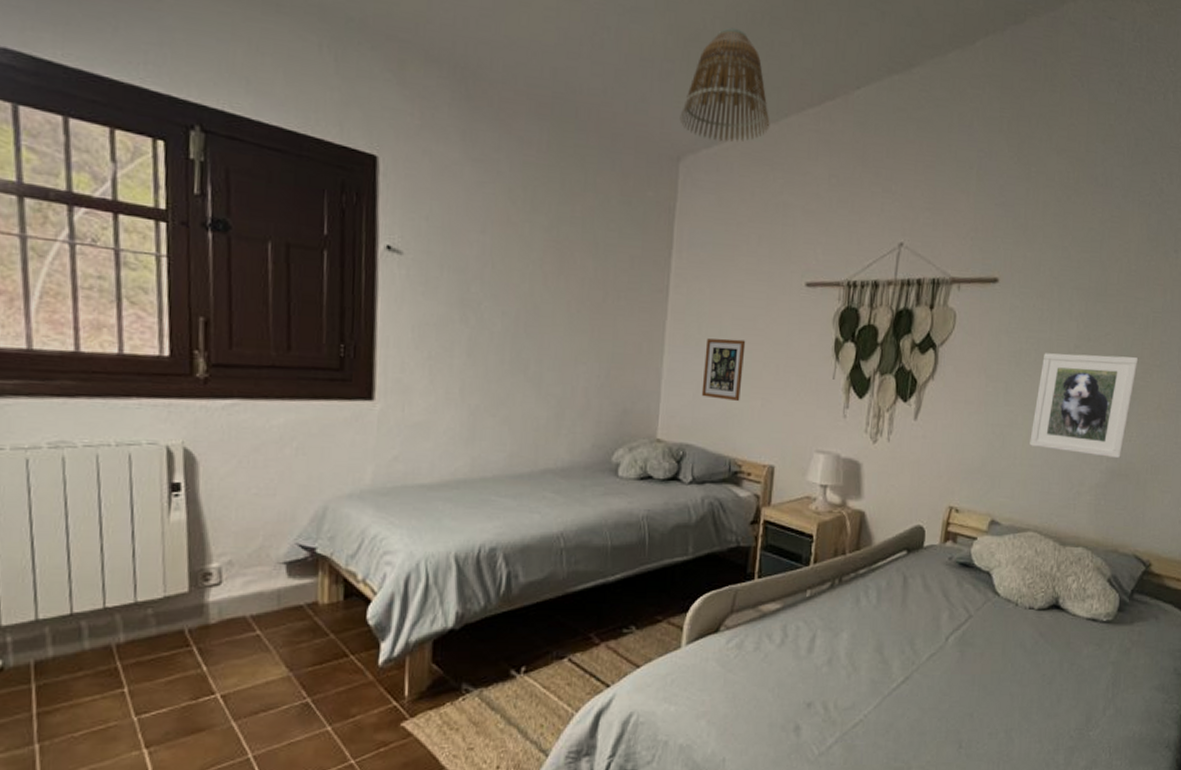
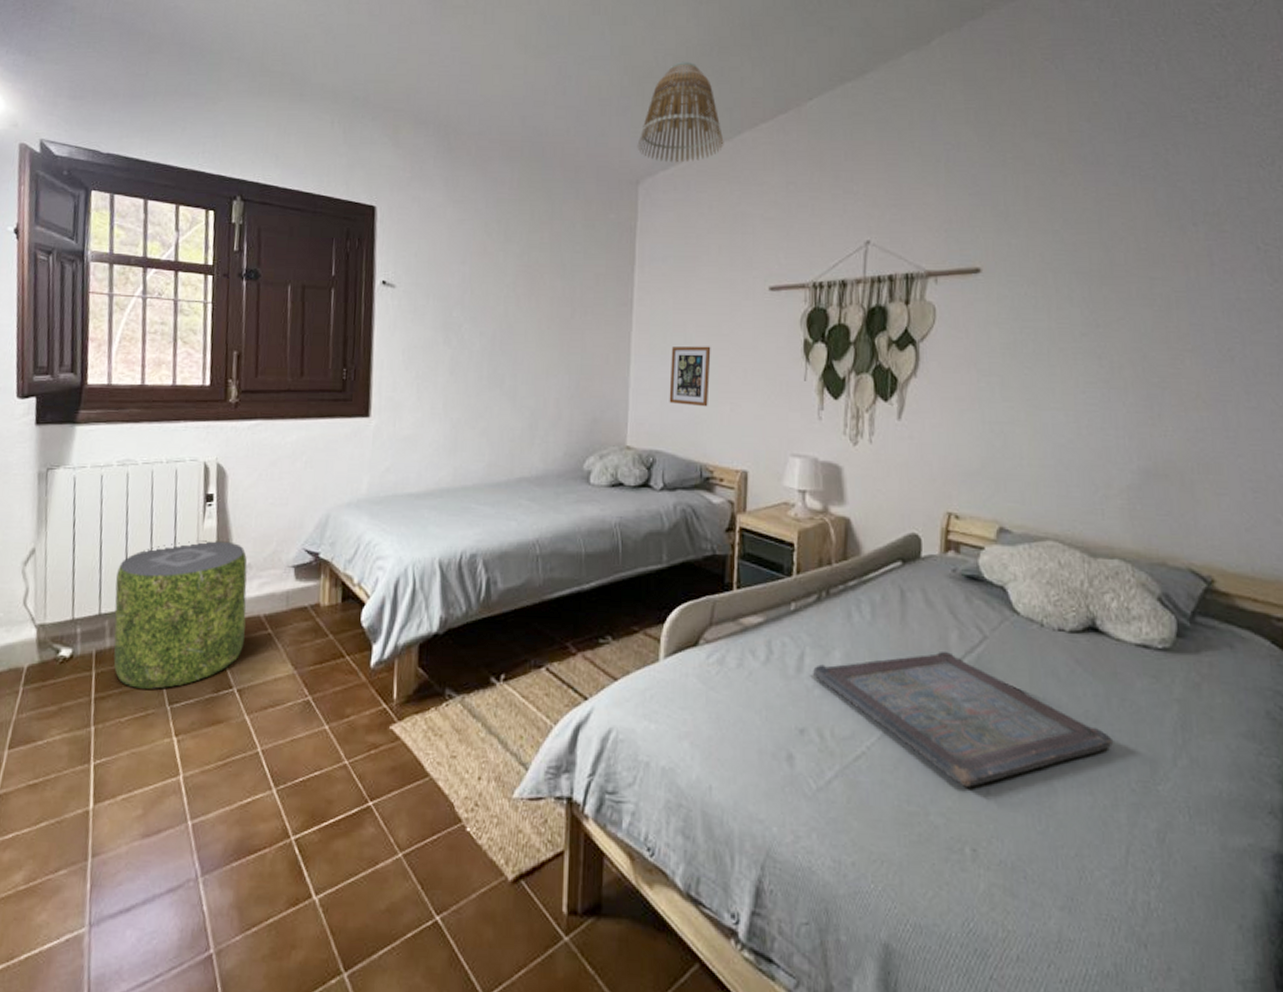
pouf: none [56,535,229,700] -> present [113,540,248,689]
serving tray: none [822,630,1060,743] -> present [813,652,1113,787]
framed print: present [1029,353,1139,459] -> none [1037,341,1164,457]

